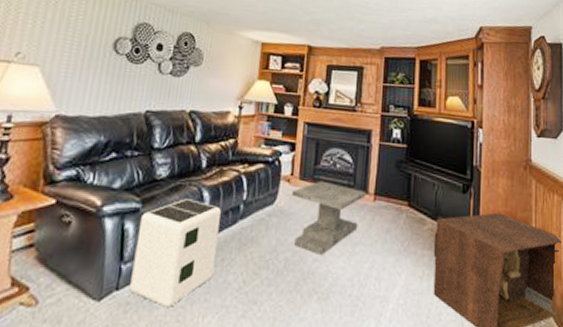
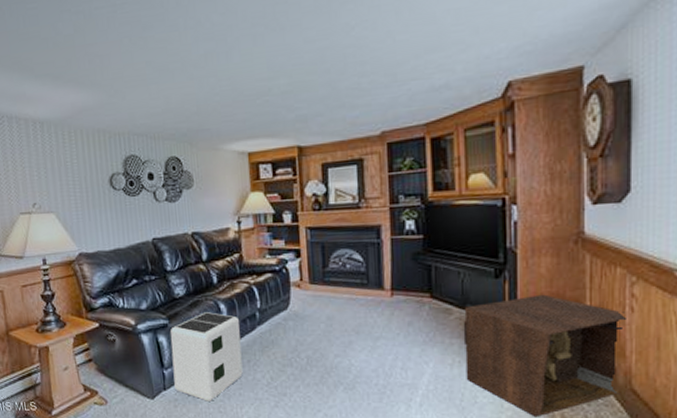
coffee table: present [291,180,366,256] -> none [303,282,382,352]

